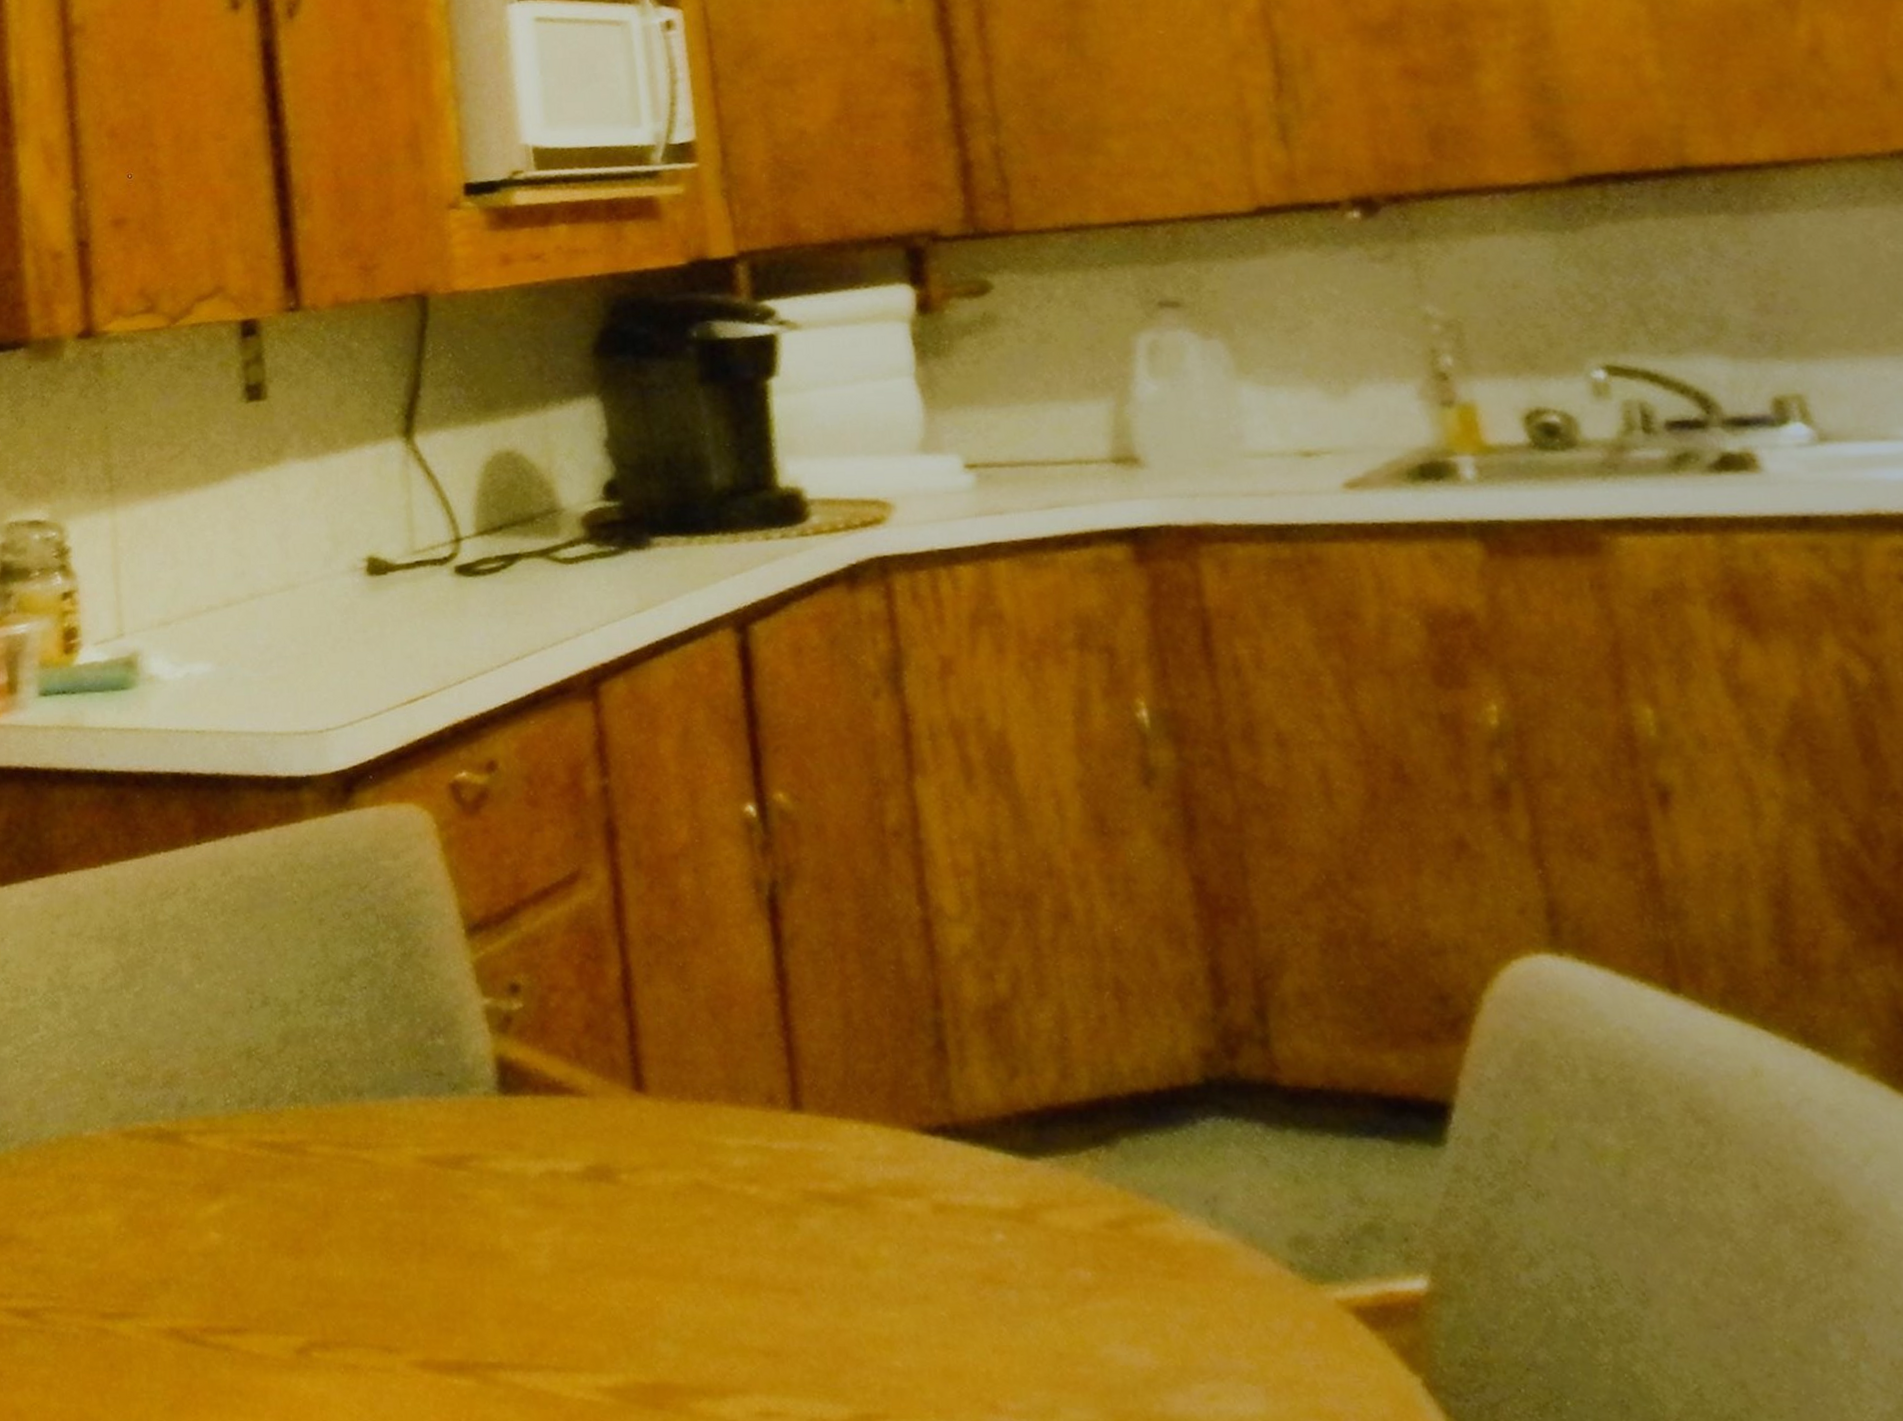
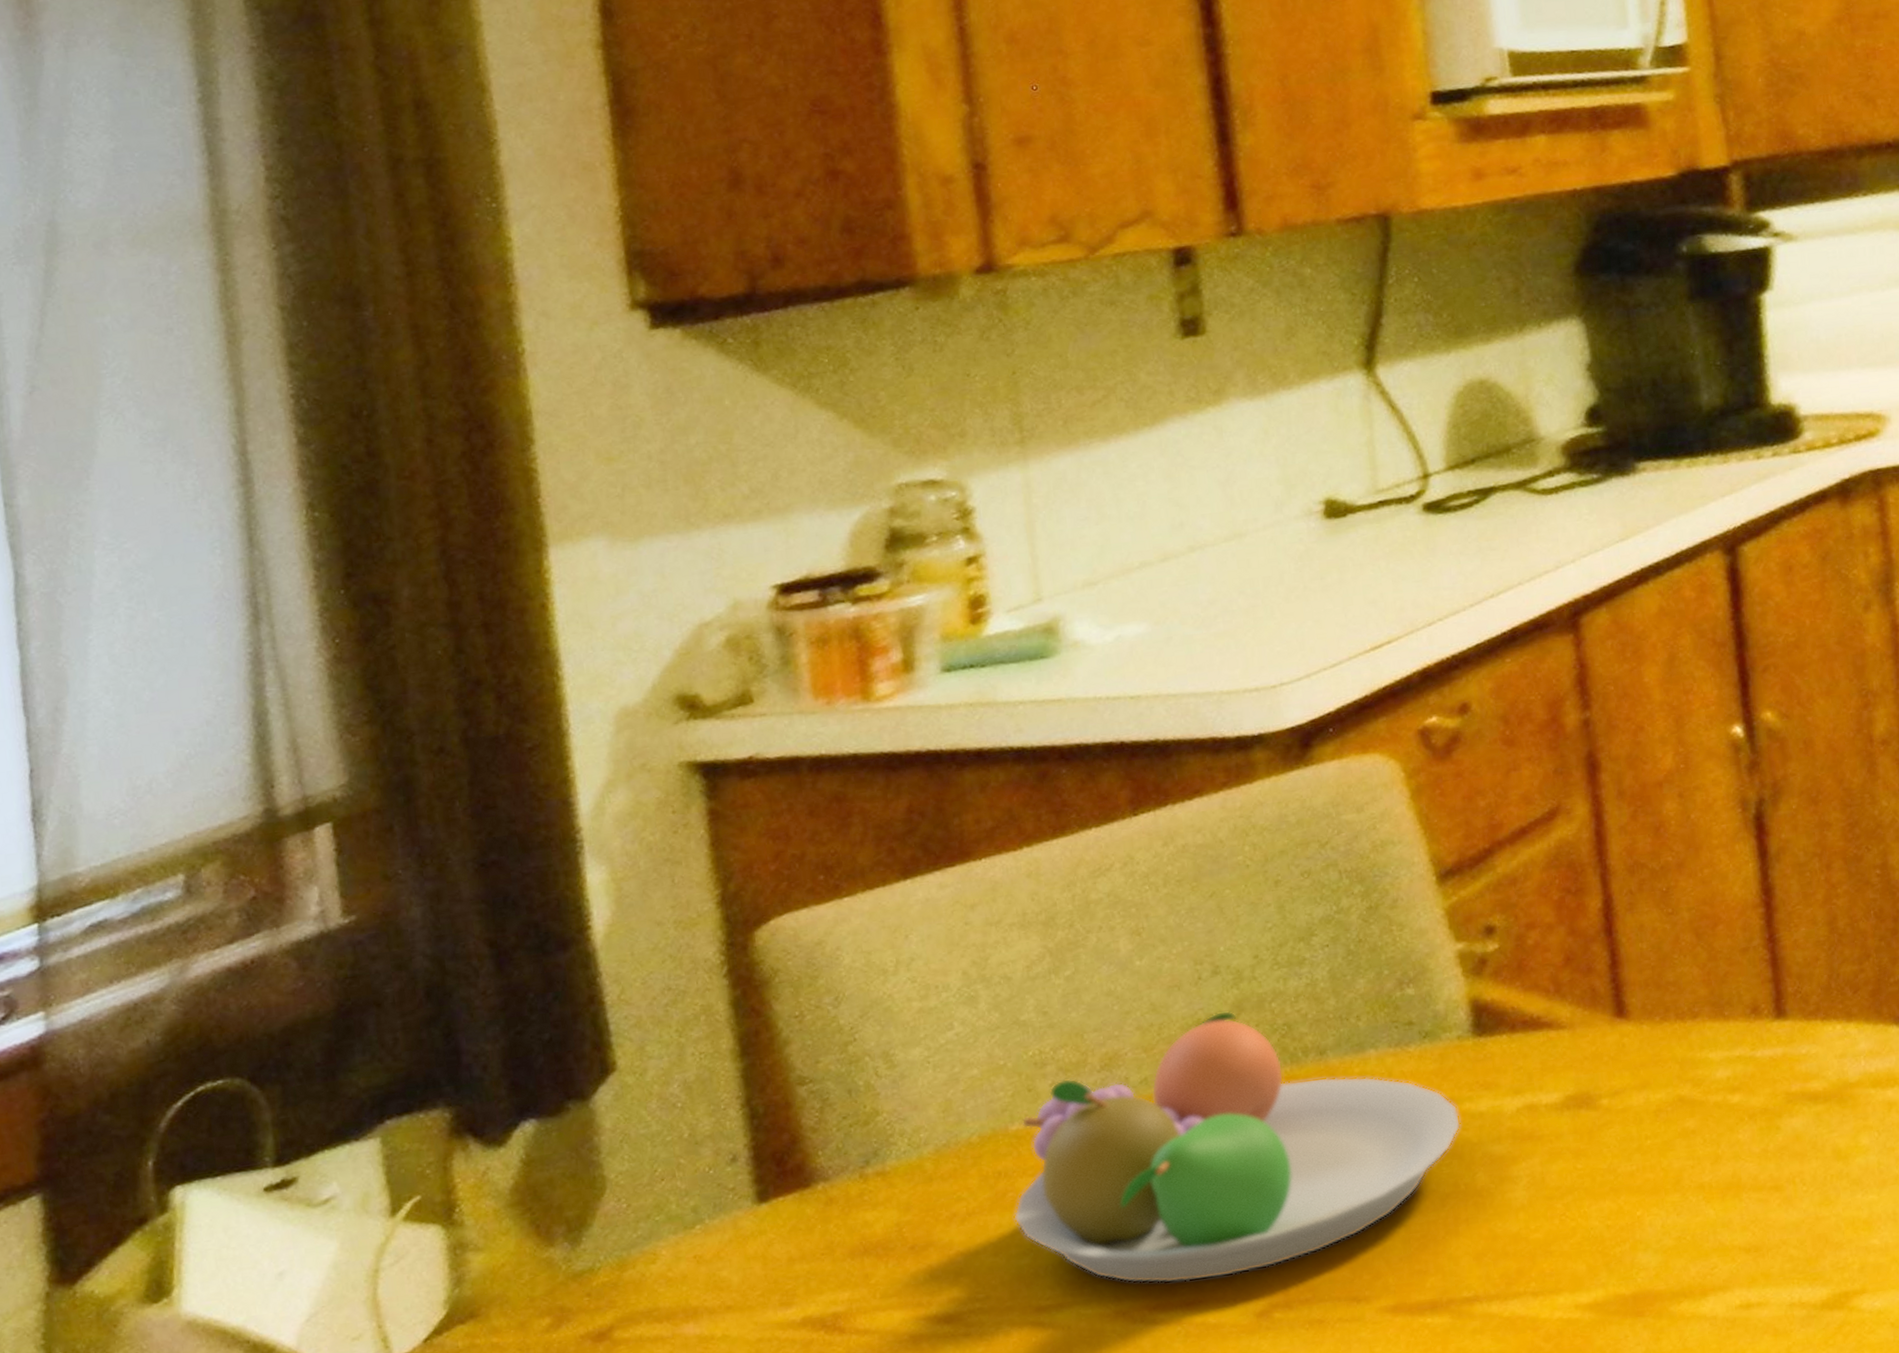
fruit bowl: none [85,1041,487,1308] -> present [1014,1010,1461,1284]

